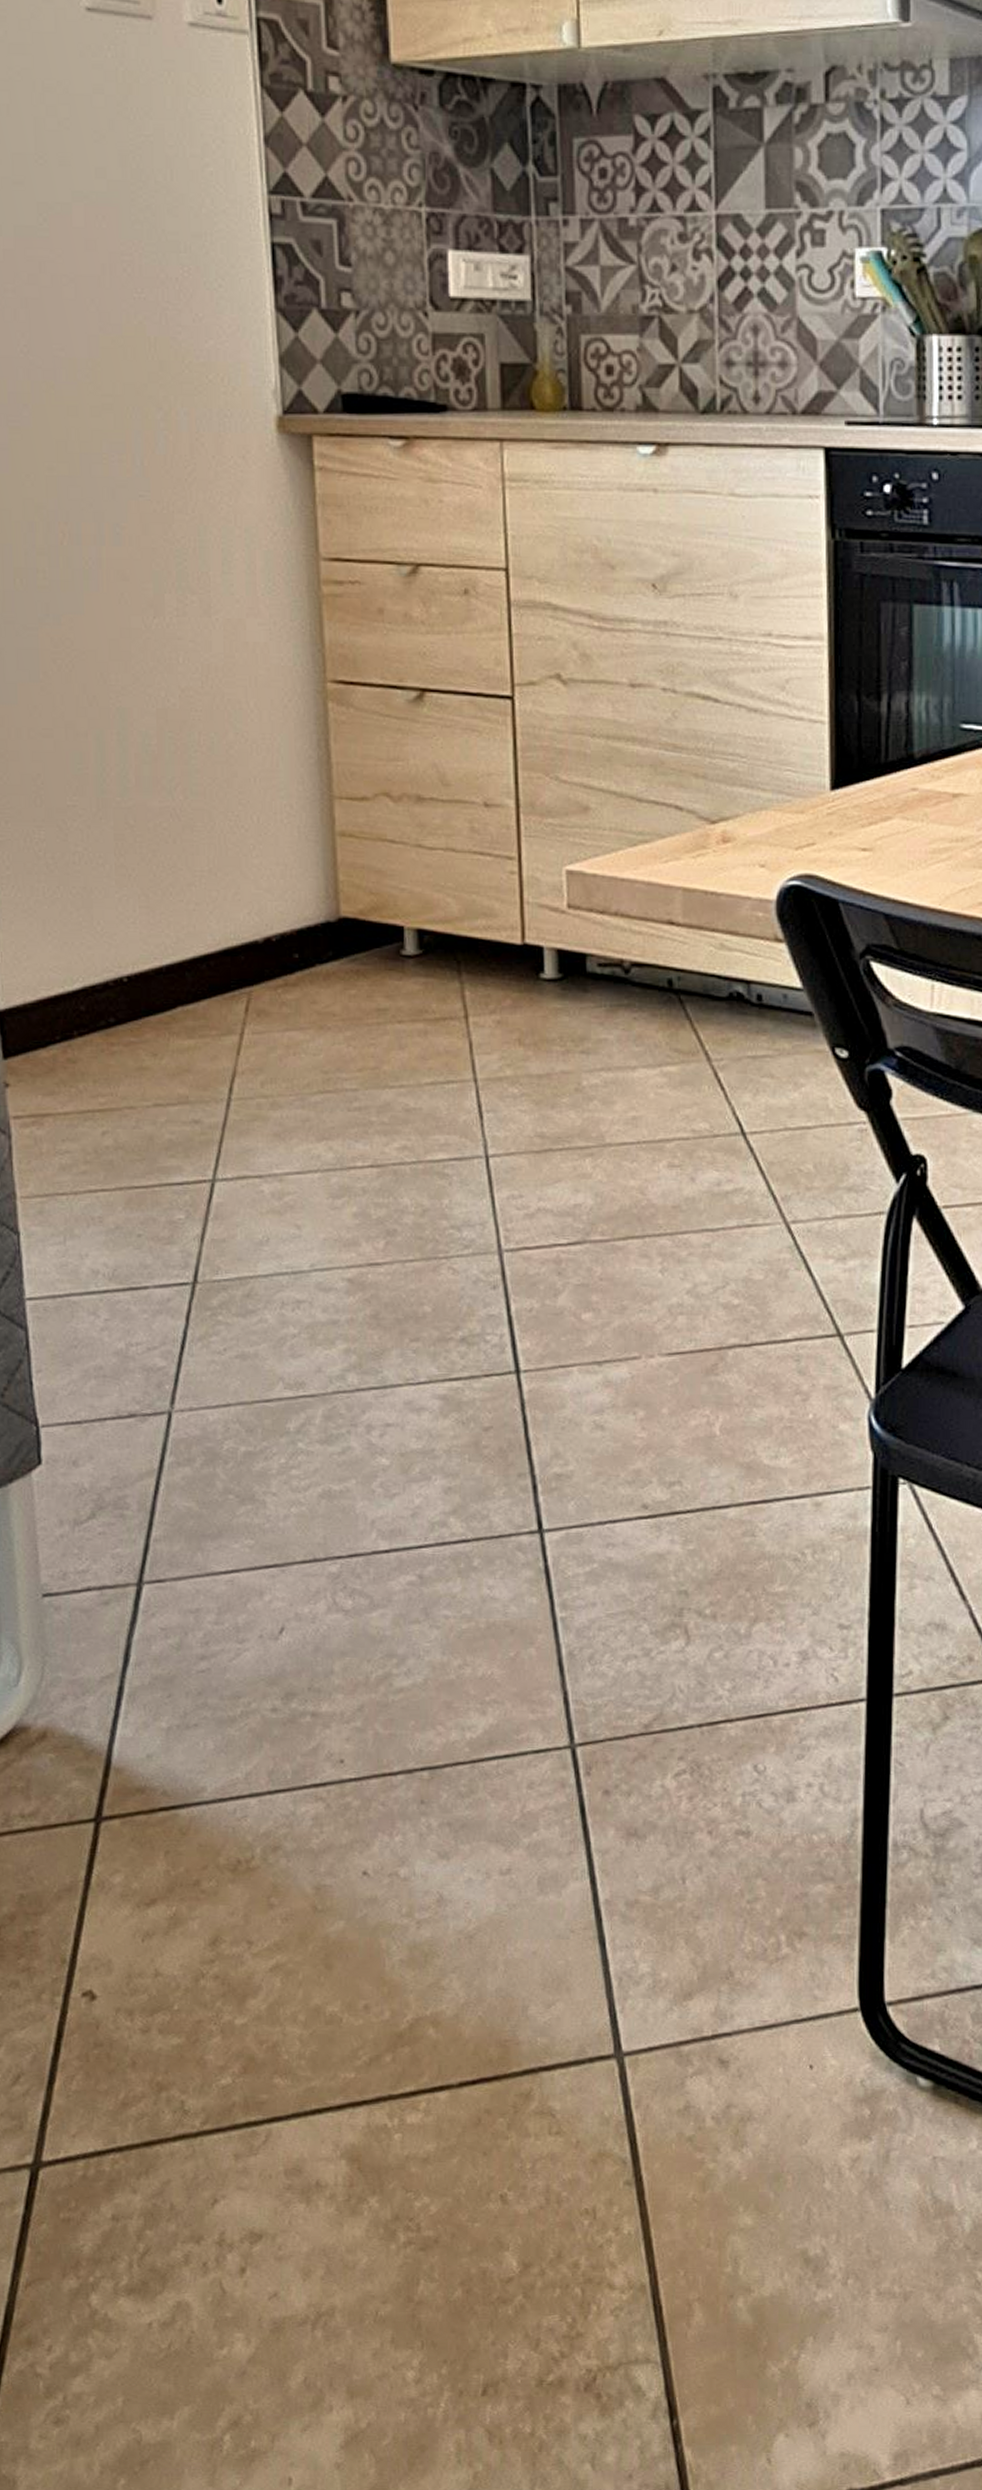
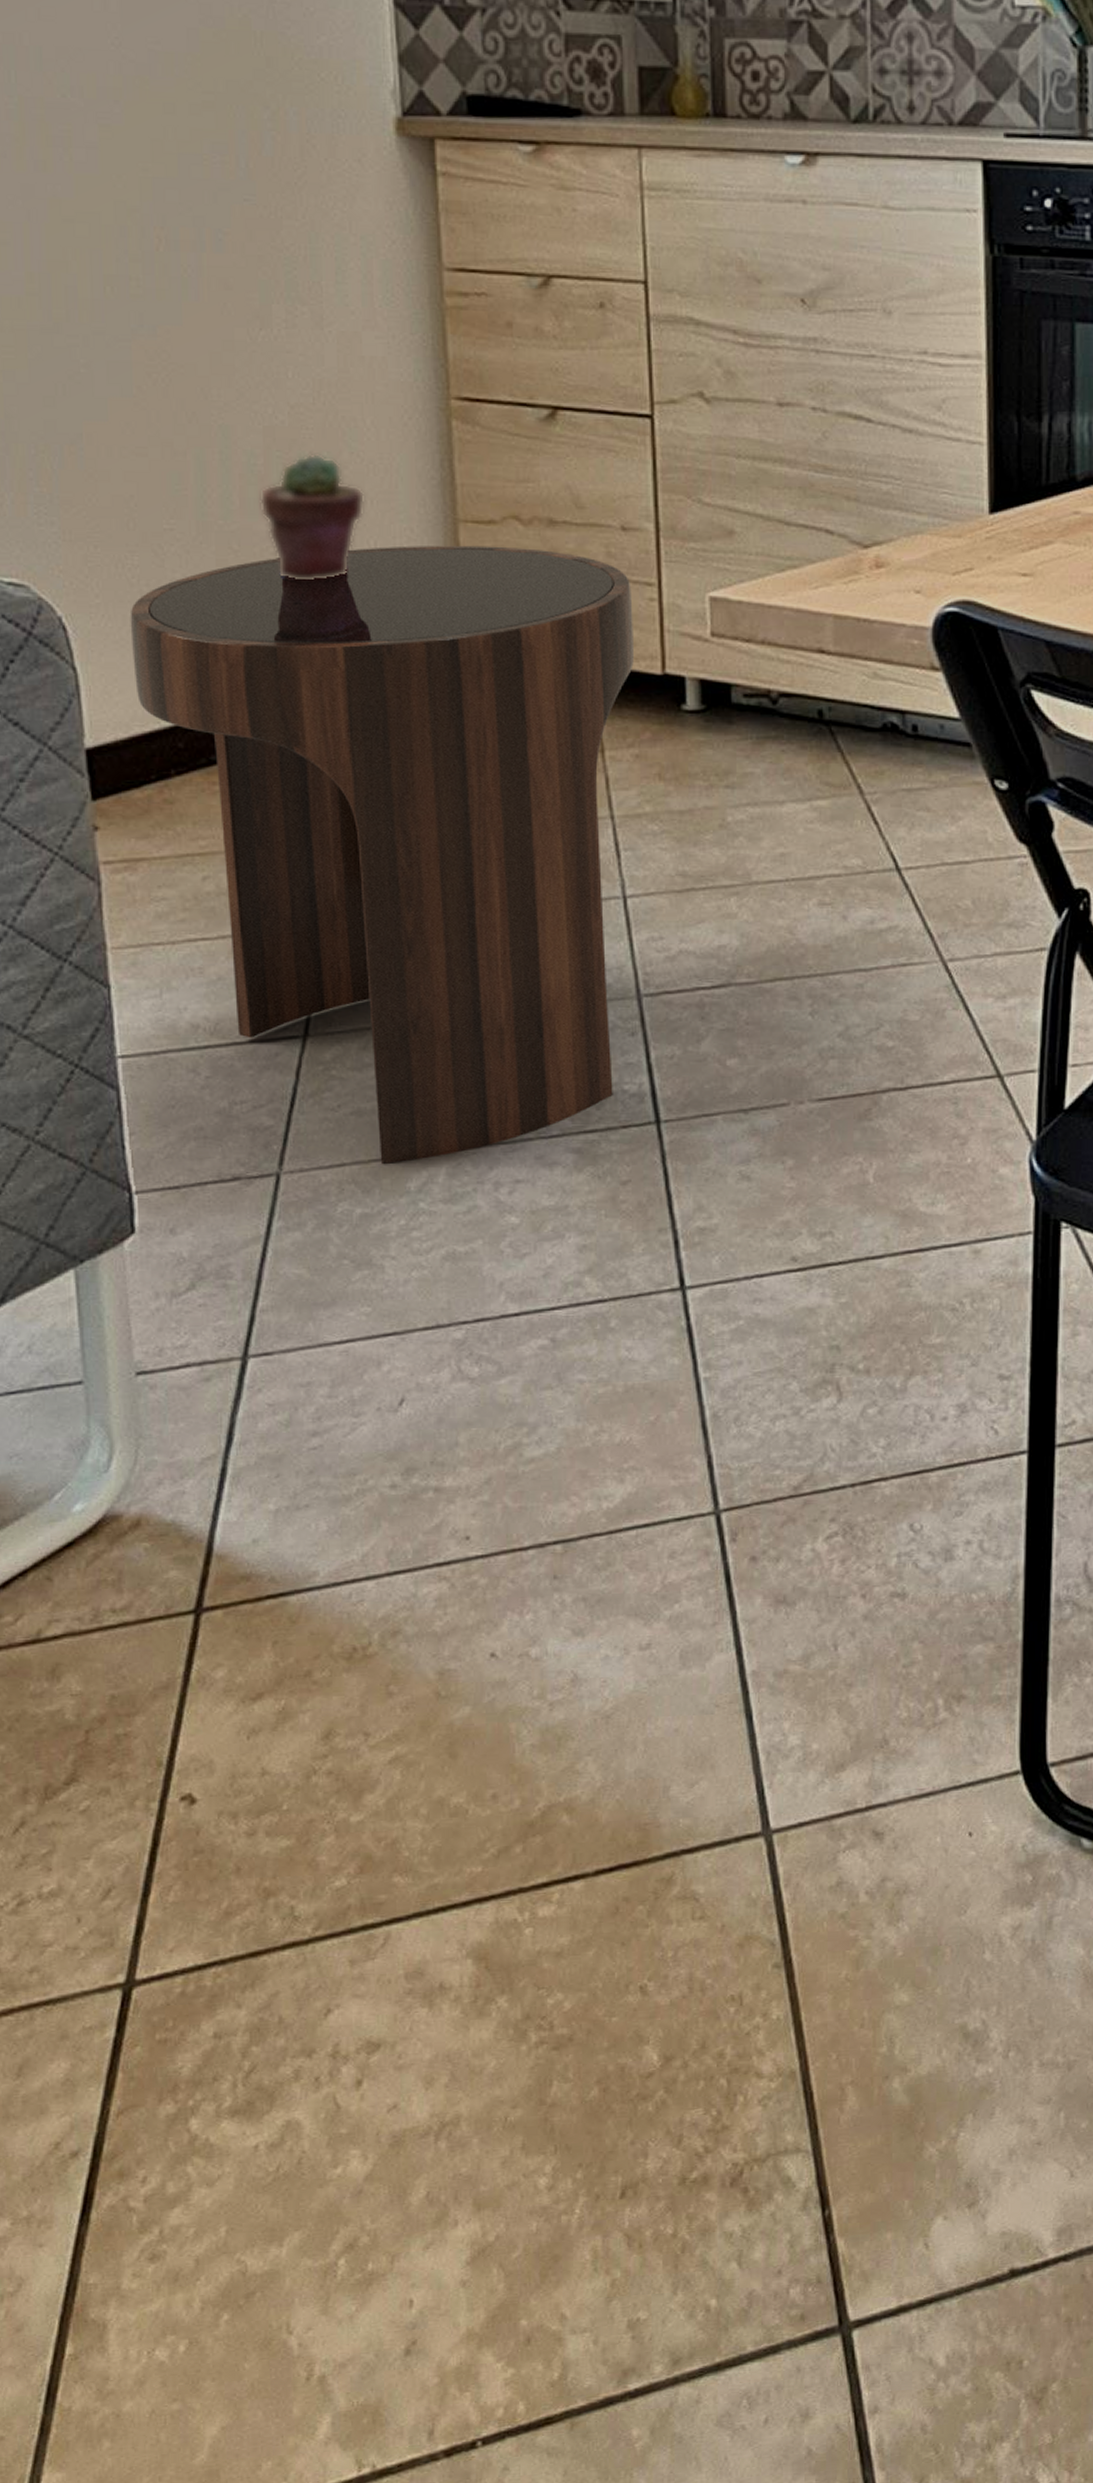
side table: none [37,820,495,1406] -> present [130,545,634,1165]
potted succulent: none [153,735,249,853] -> present [260,454,366,580]

